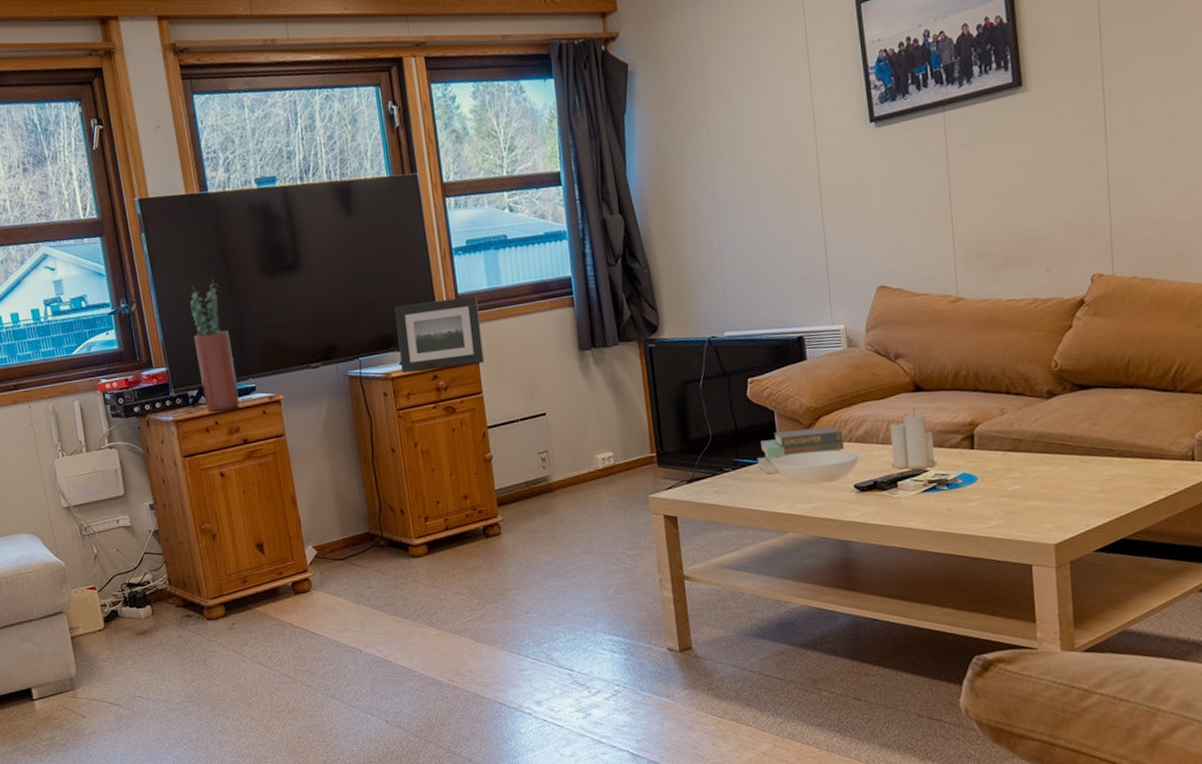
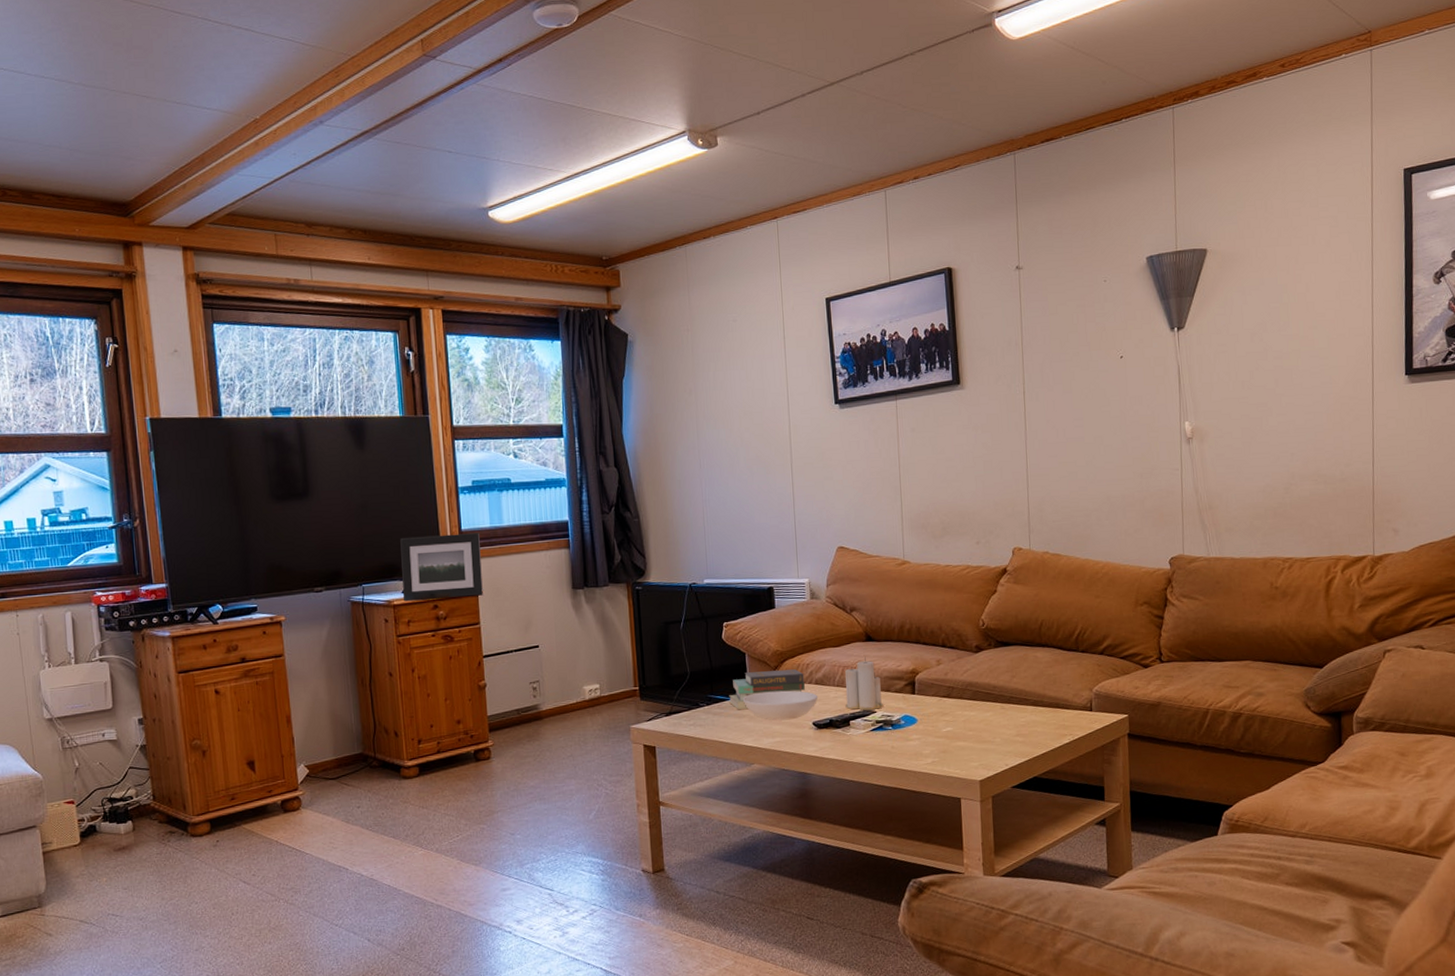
vase: present [190,279,240,412] -> none [195,500,241,630]

